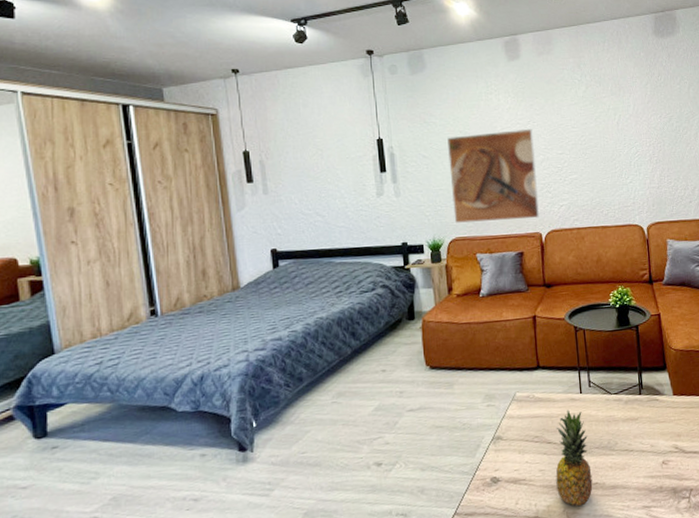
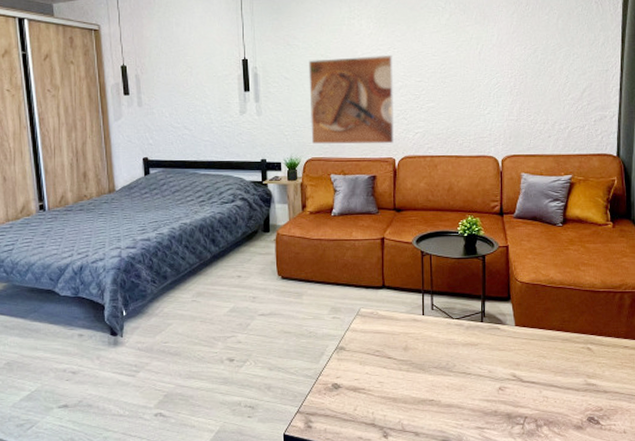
fruit: present [556,409,593,506] -> none [394,329,429,419]

